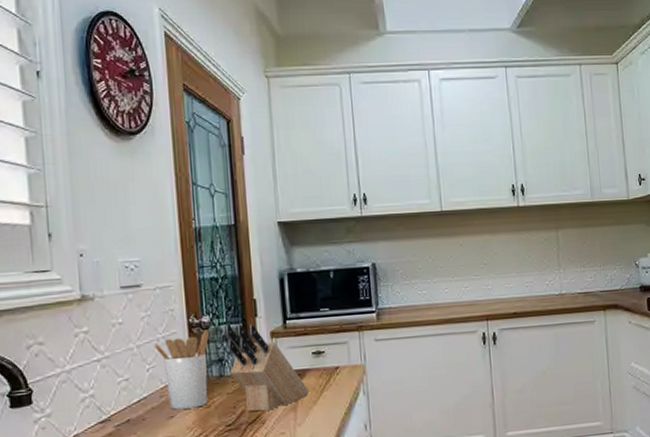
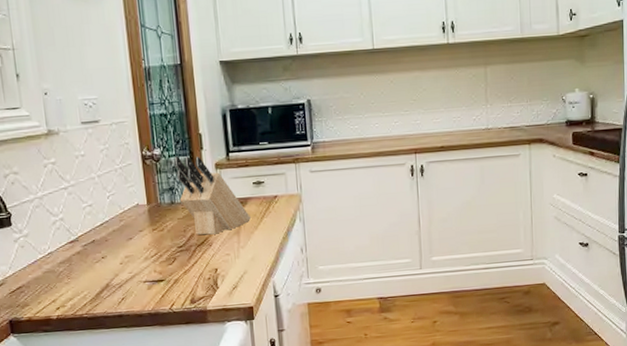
utensil holder: present [153,329,210,410] -> none [112,161,161,233]

